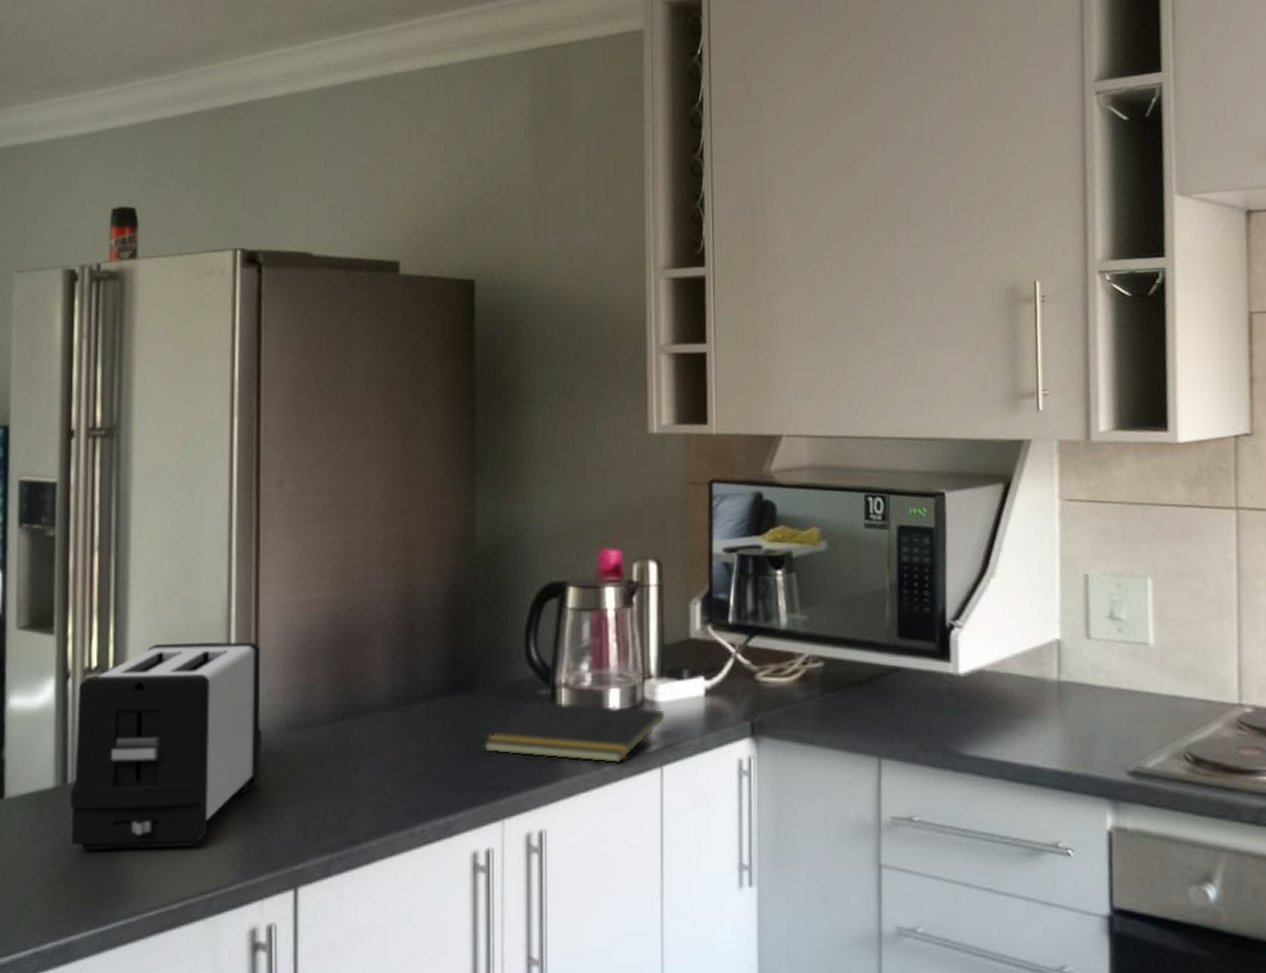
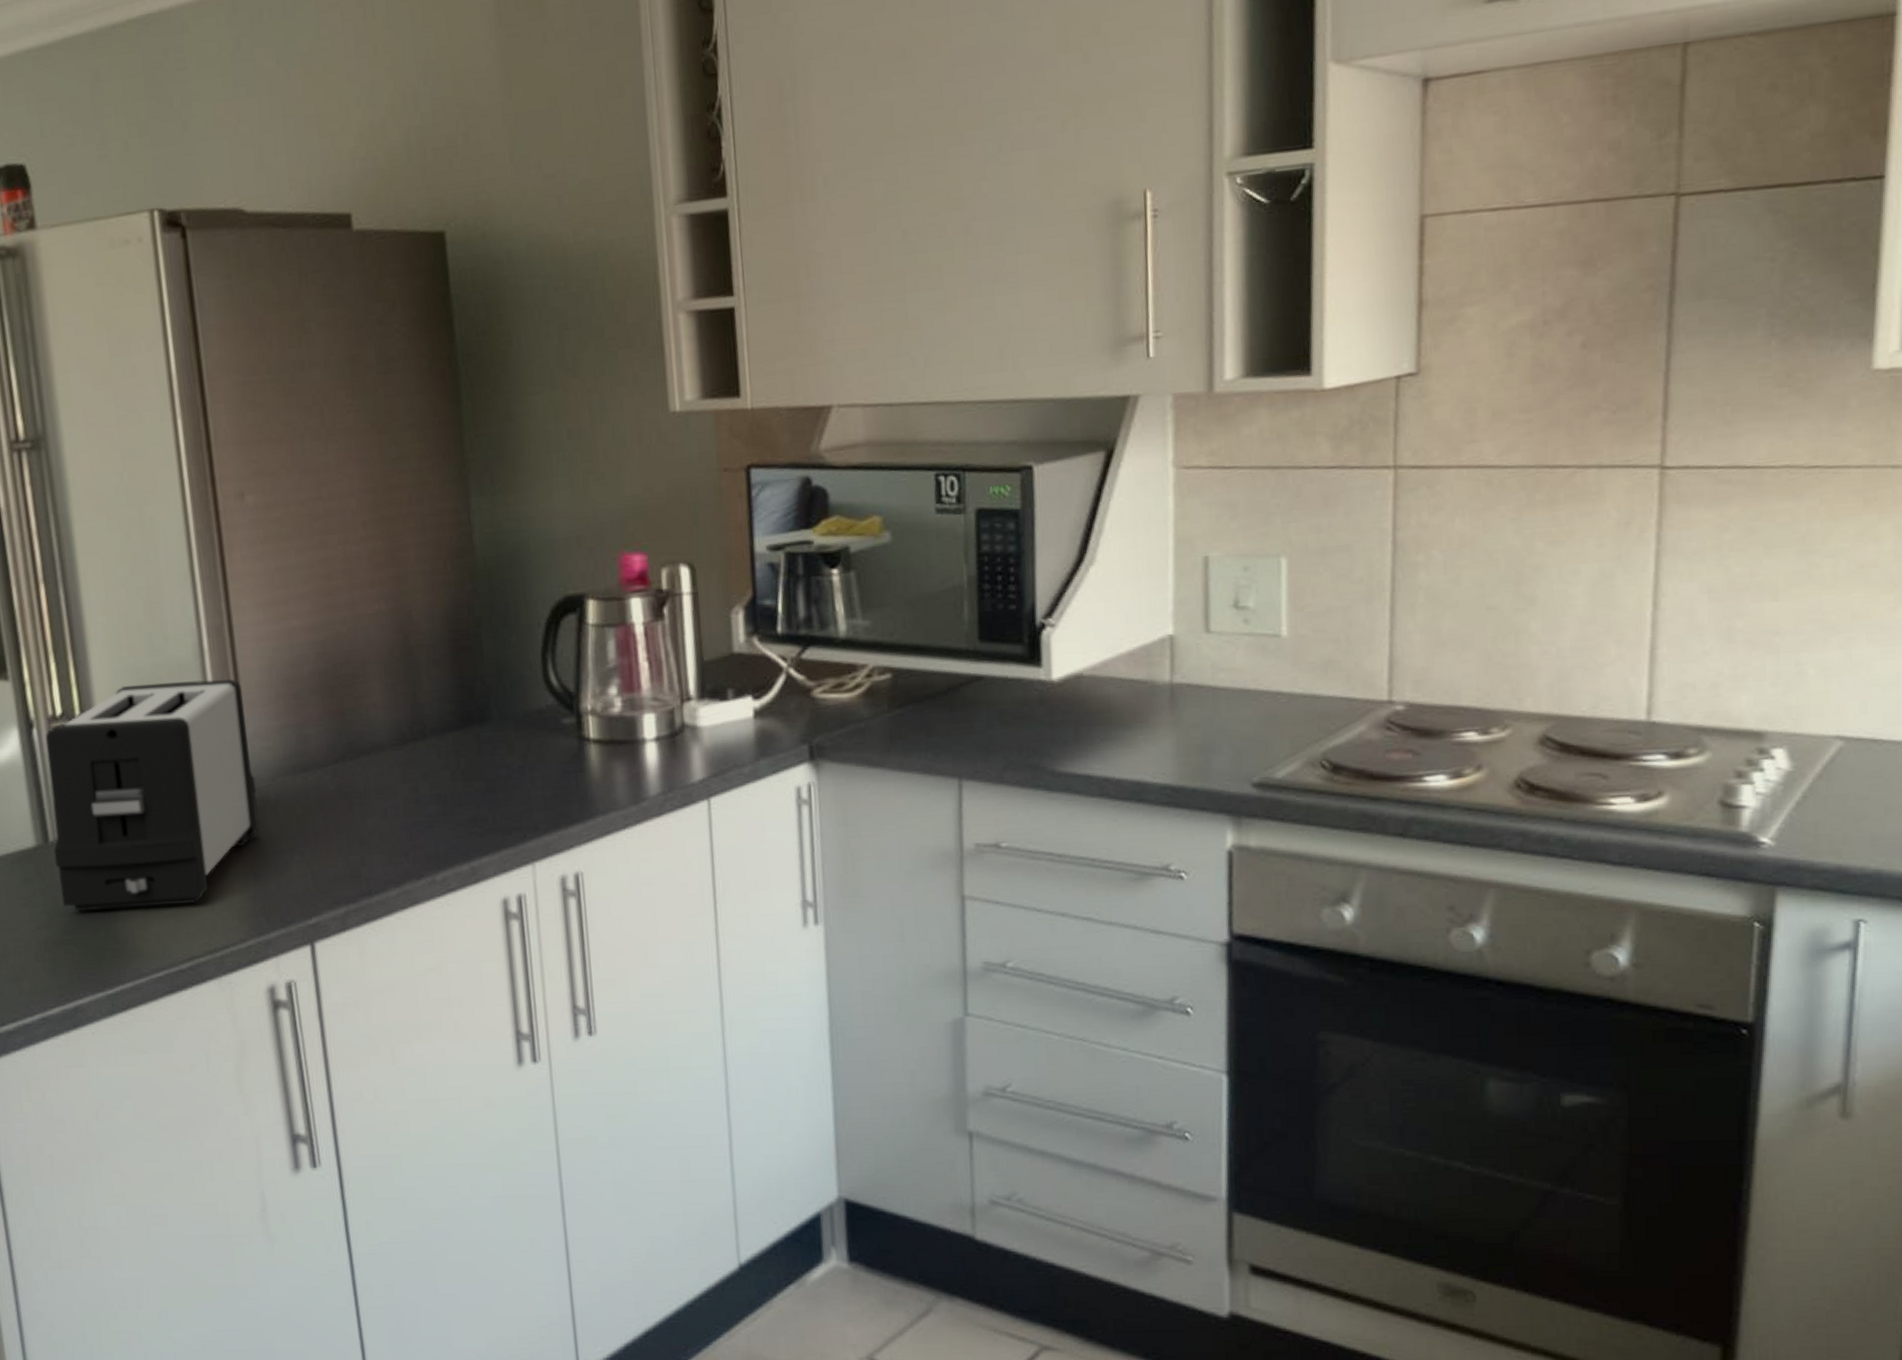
notepad: present [484,700,667,764] -> none [504,729,711,798]

